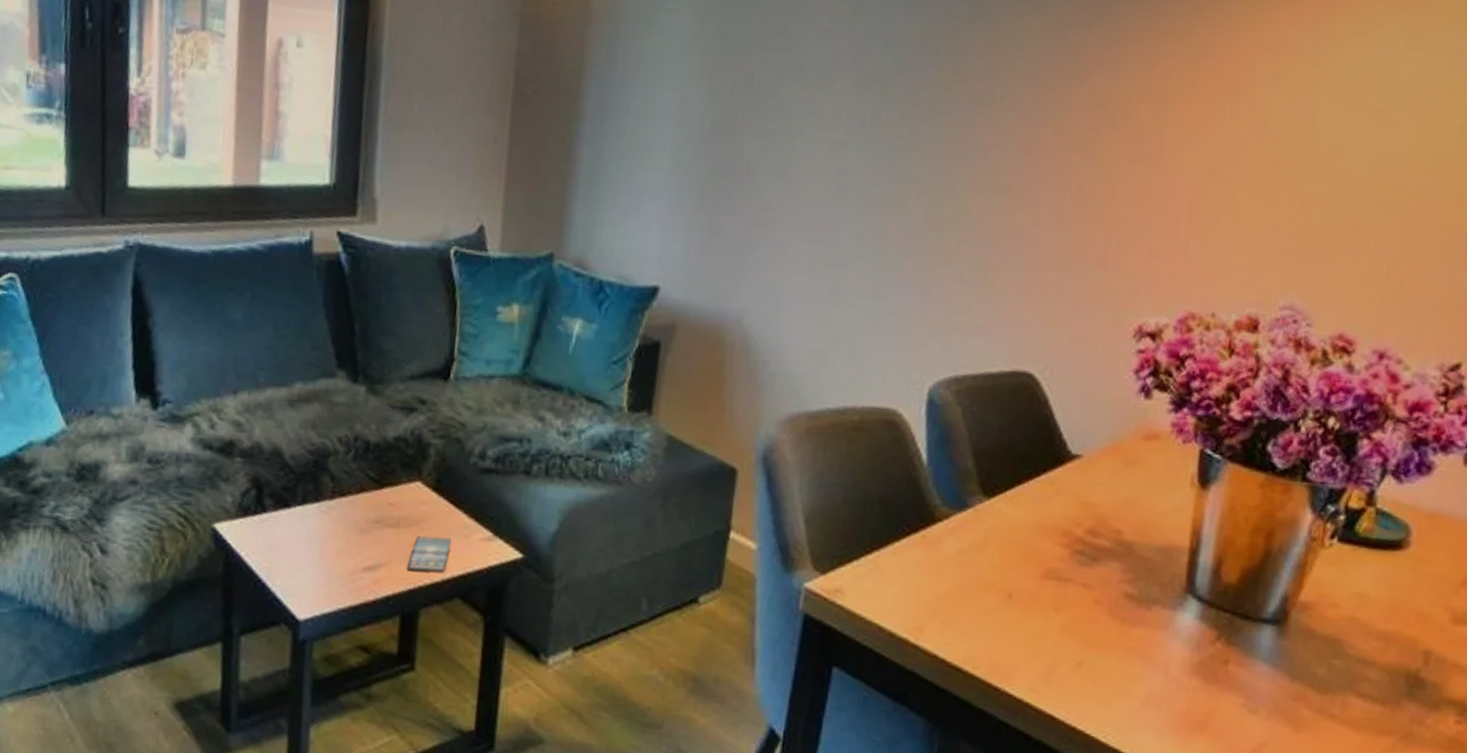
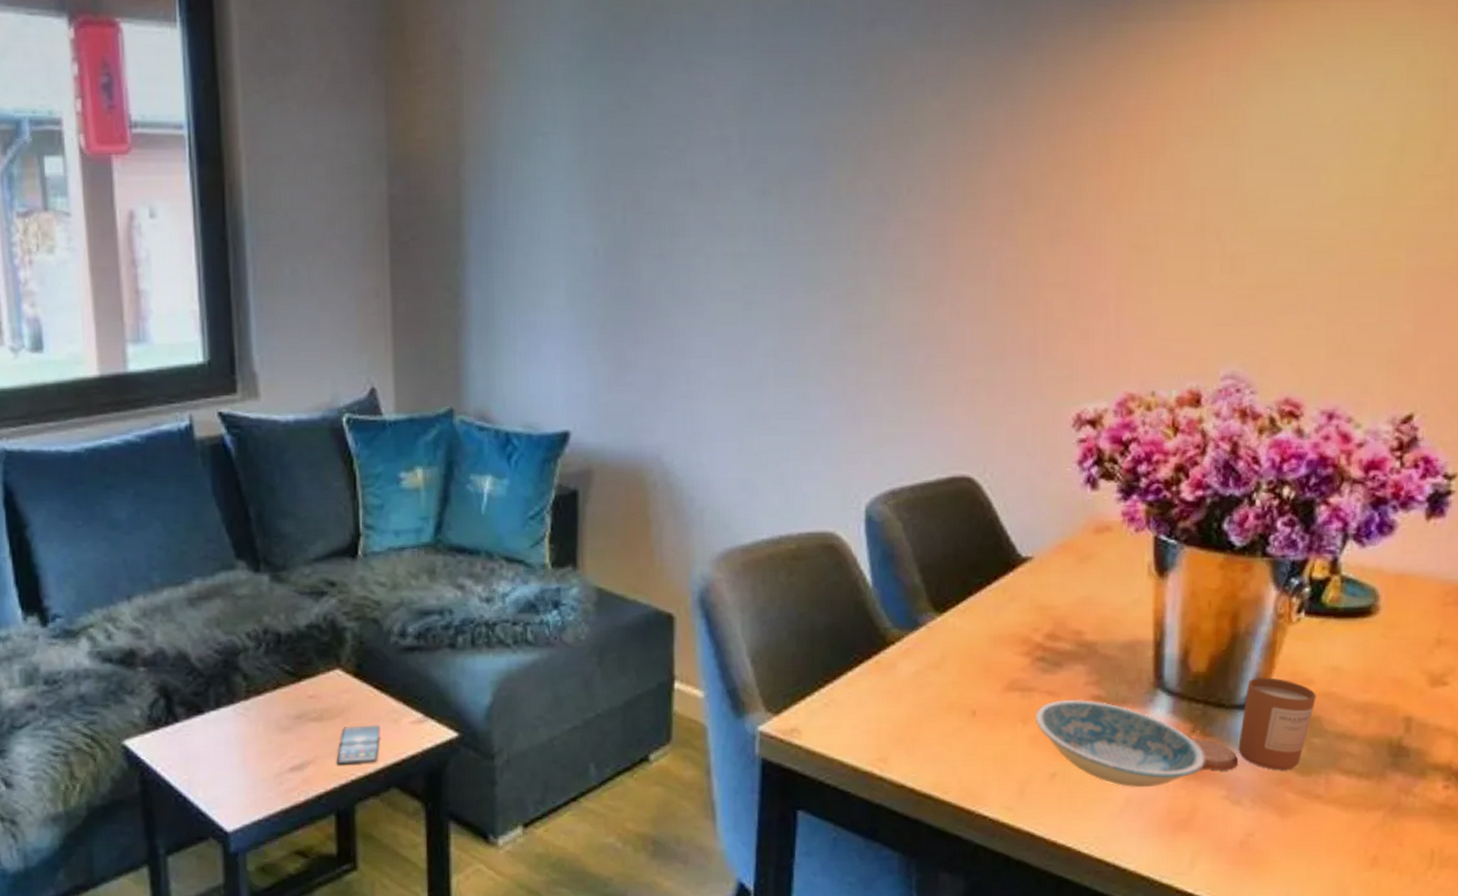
ceramic bowl: none [1068,592,1228,687] -> present [1035,699,1205,788]
candle: none [1215,595,1341,687] -> present [1190,677,1316,770]

